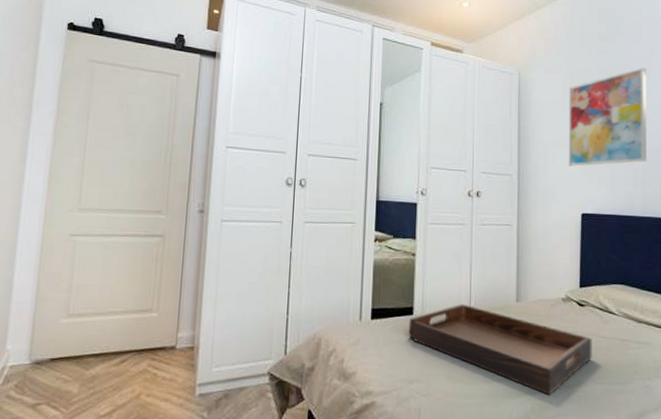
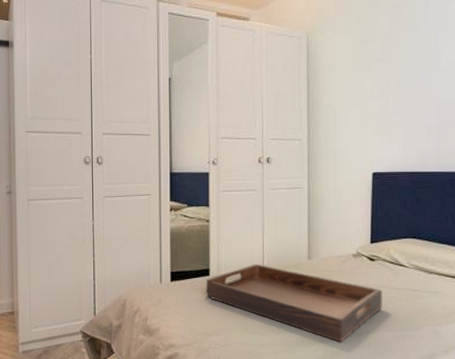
wall art: present [568,67,648,167] -> none [359,19,443,127]

